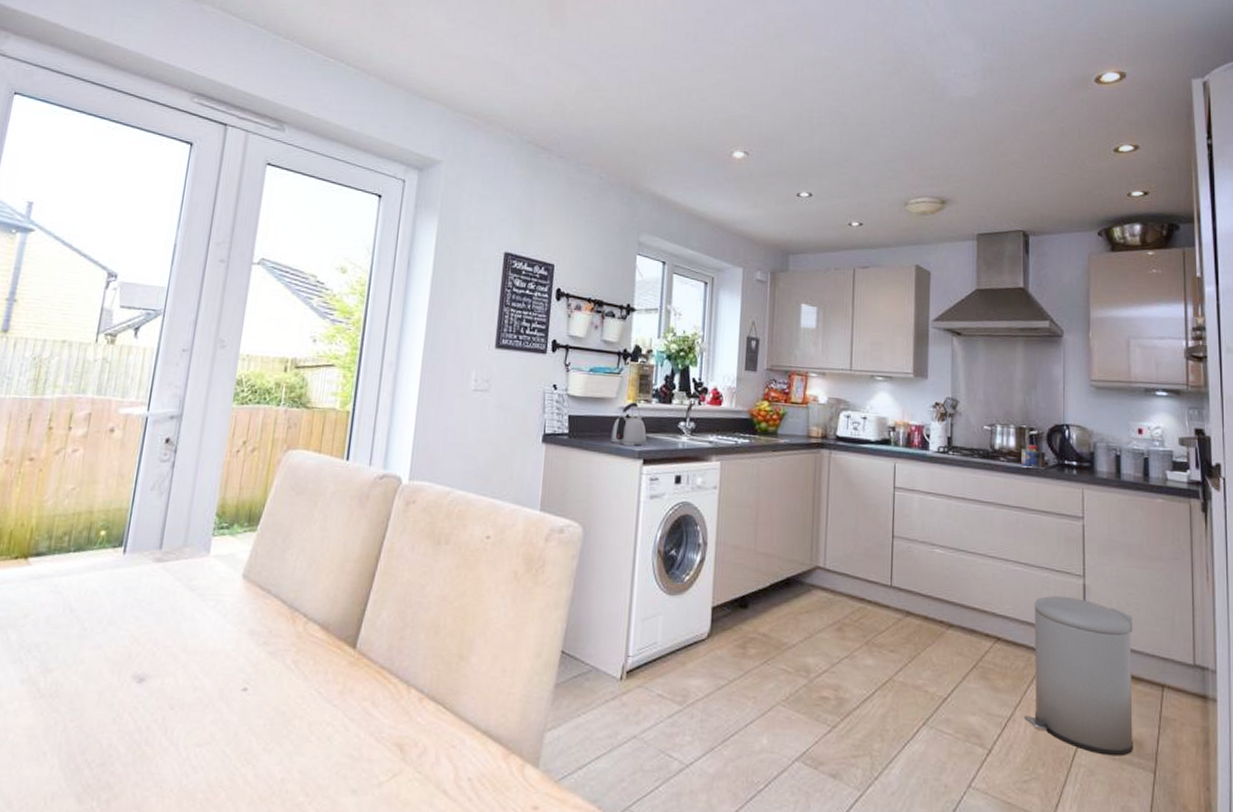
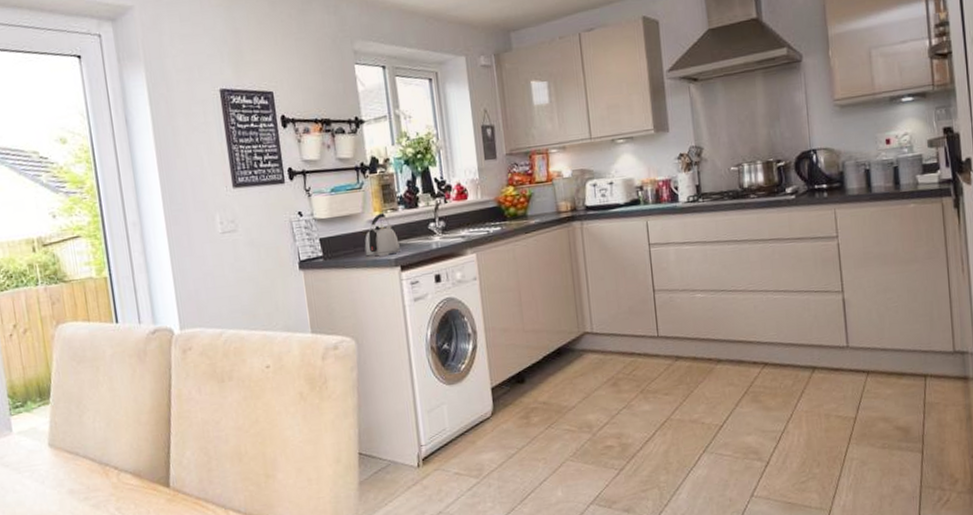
canister: present [1020,445,1046,470] -> none [771,176,797,201]
pedal bin: present [1023,595,1133,756] -> none [796,312,901,446]

